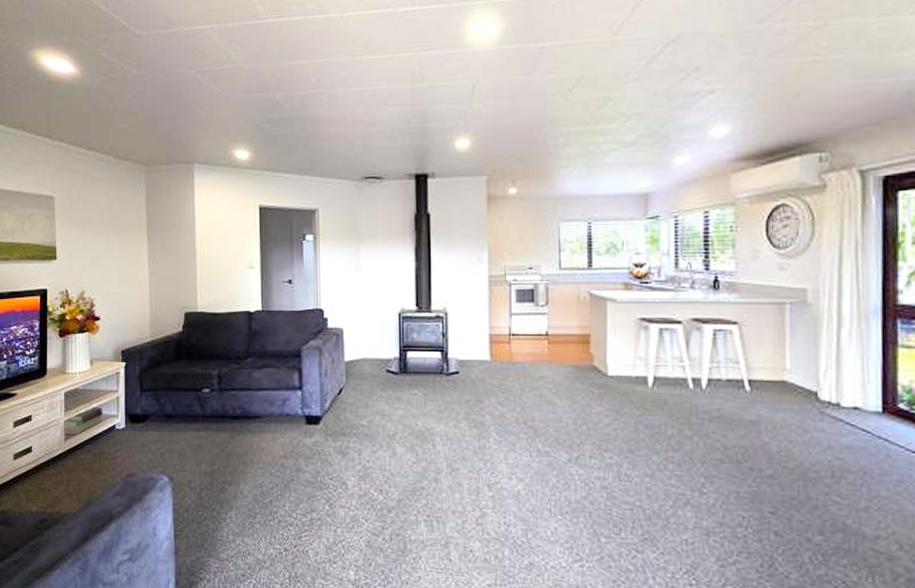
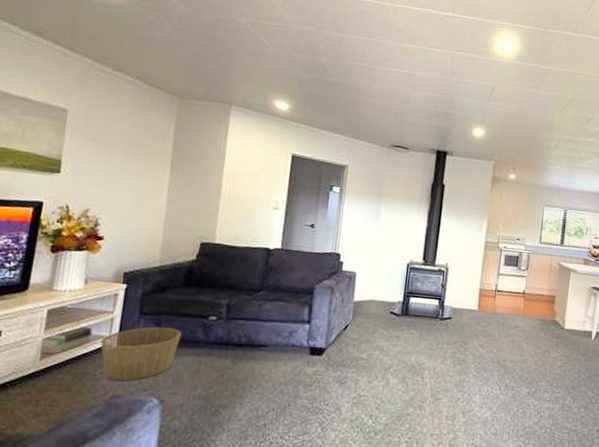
basket: none [111,402,179,460] -> present [100,326,181,382]

